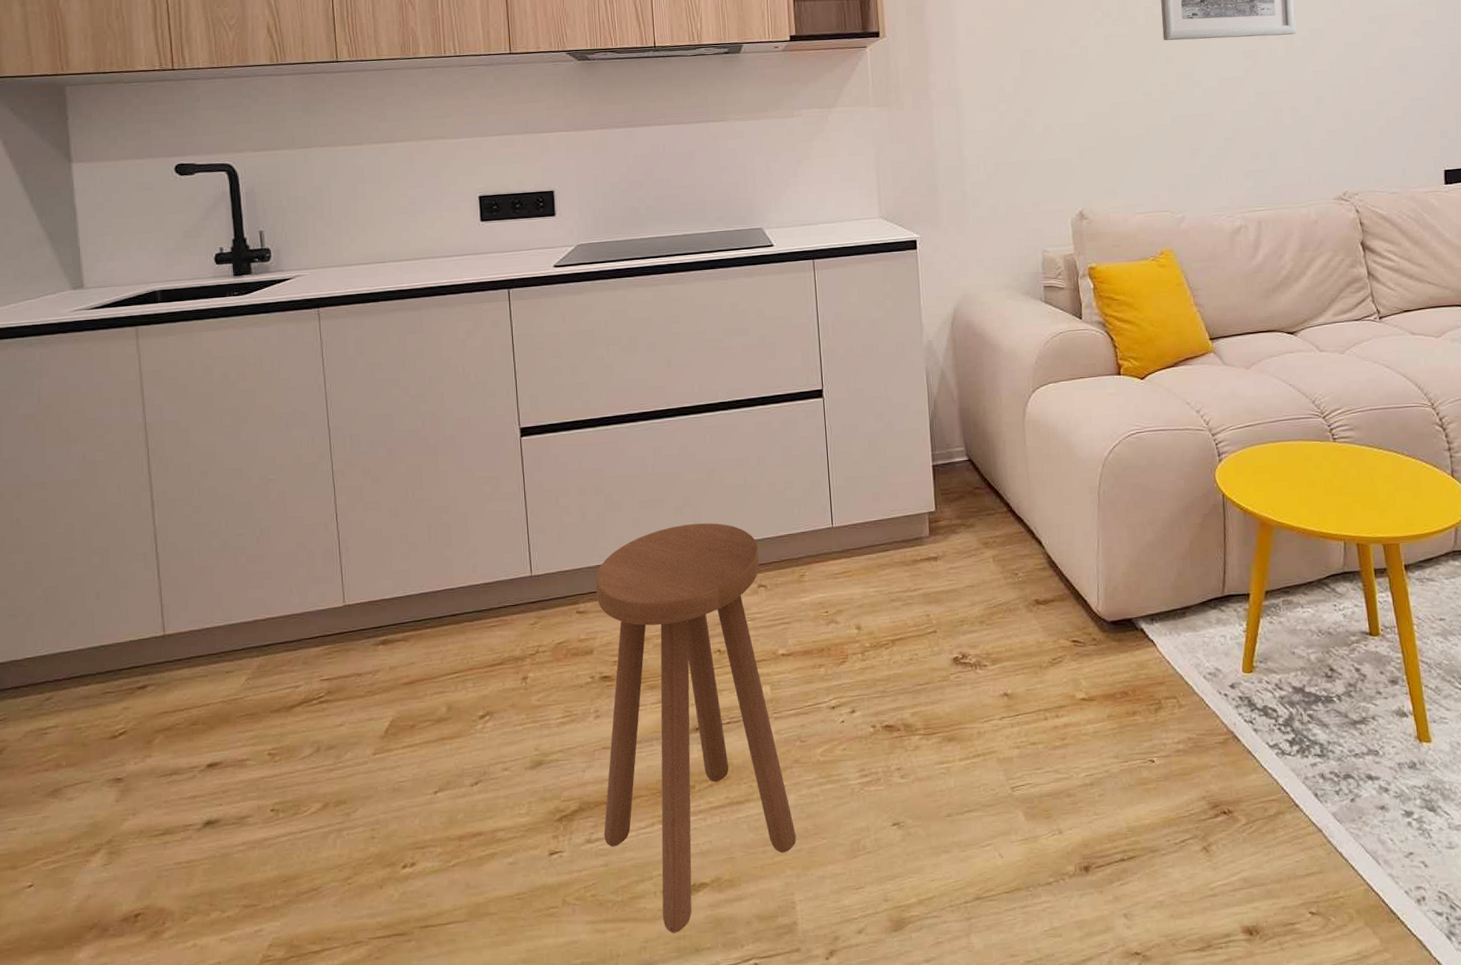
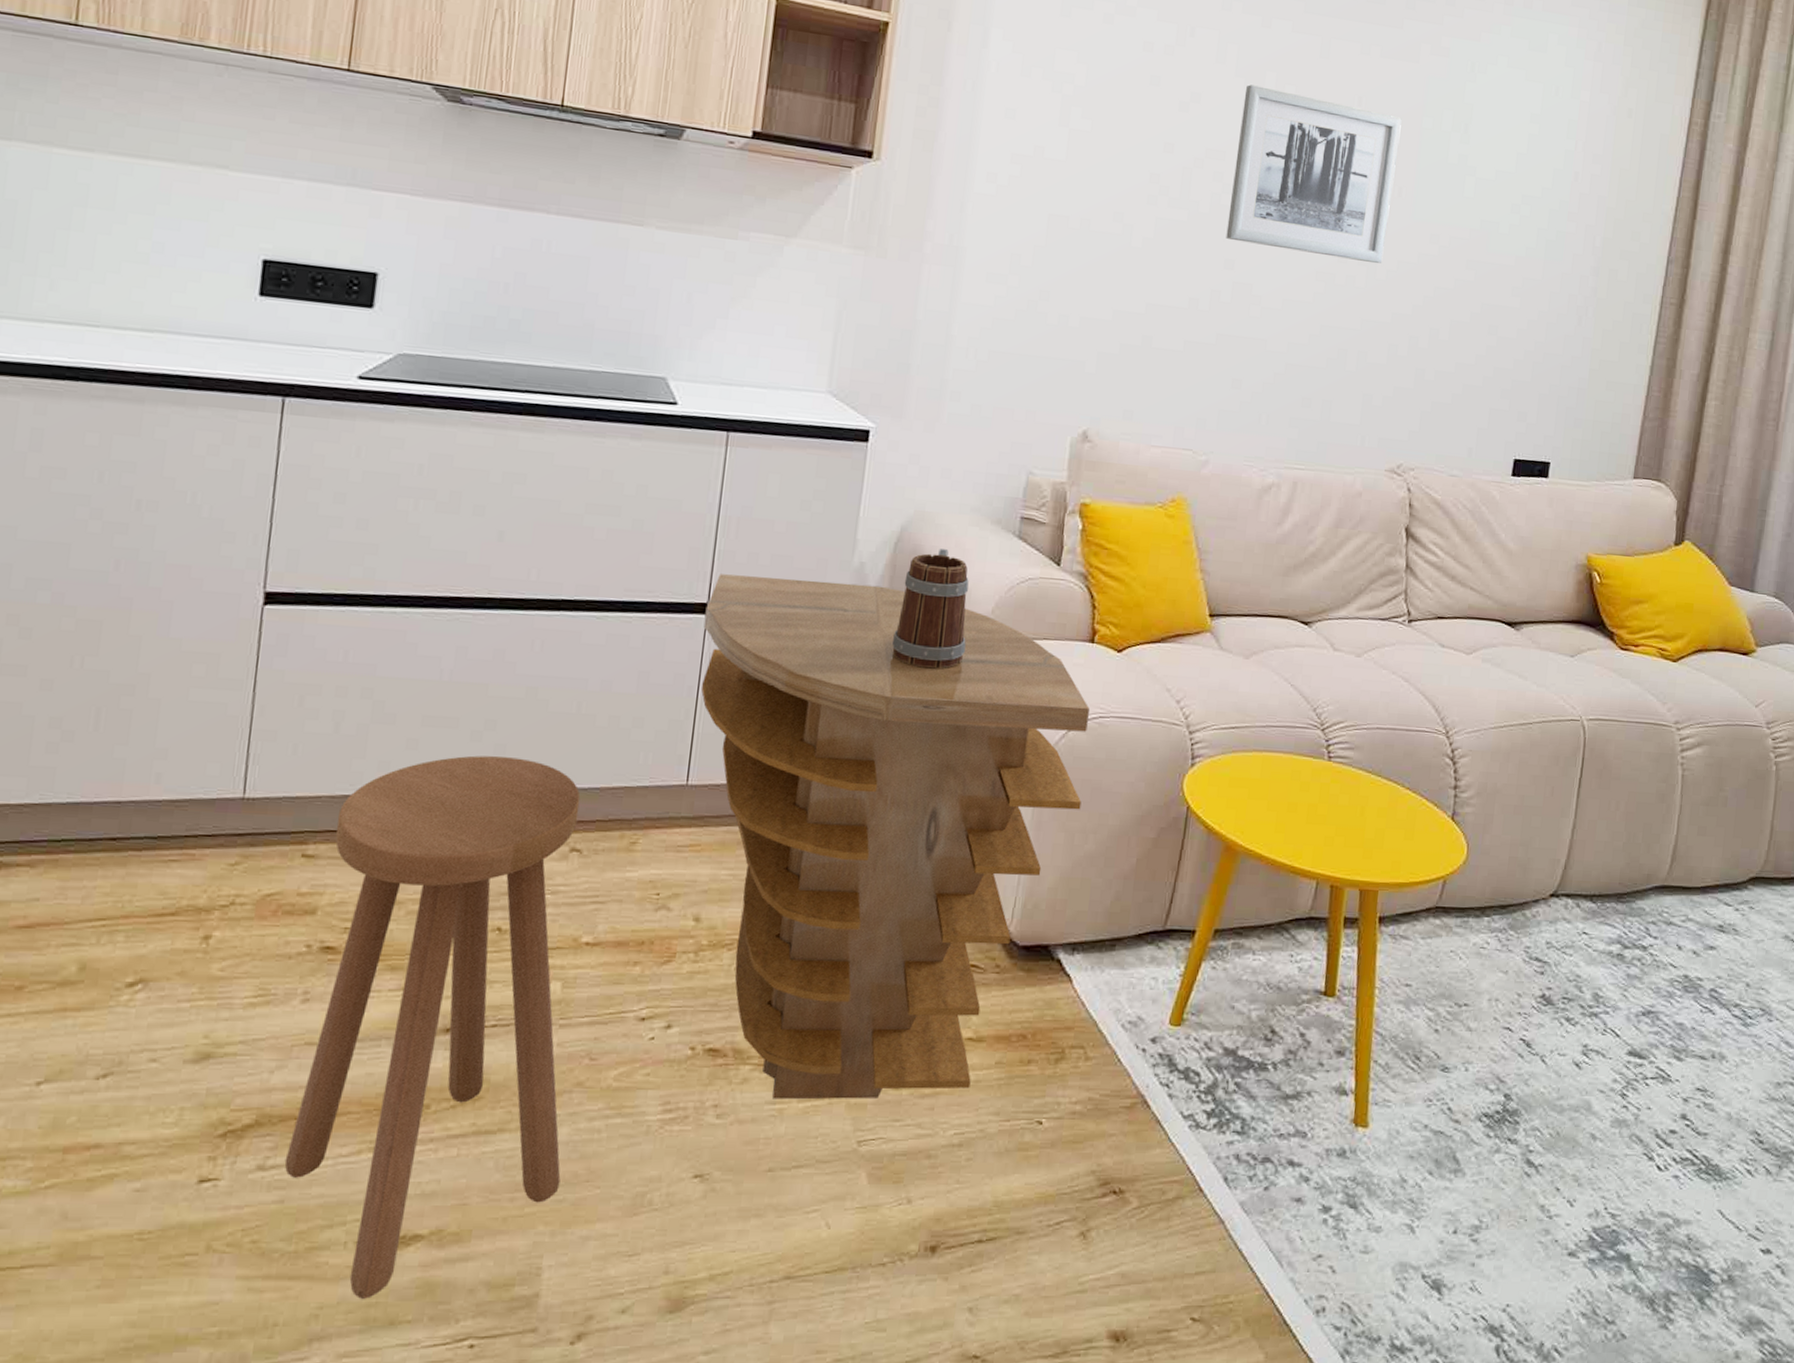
side table: none [821,356,1136,760] -> present [701,574,1090,1100]
mug: none [963,320,1021,414] -> present [891,549,969,669]

